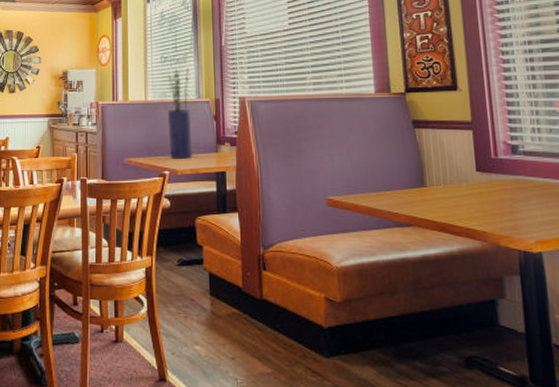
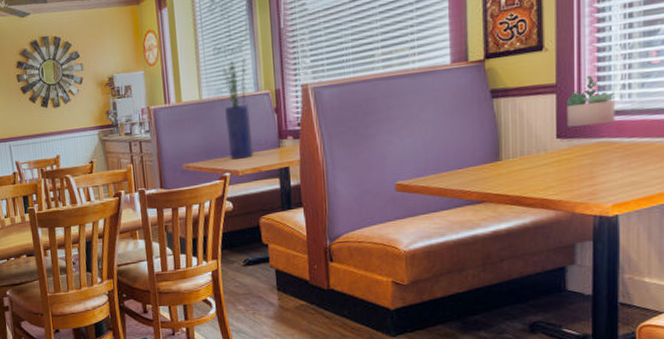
succulent plant: none [483,117,529,162] -> present [567,75,615,127]

